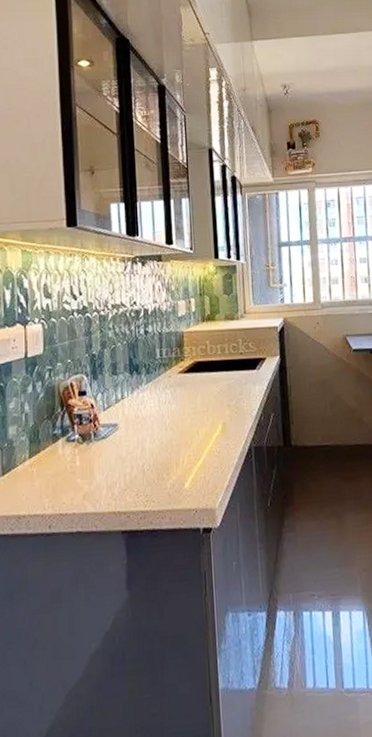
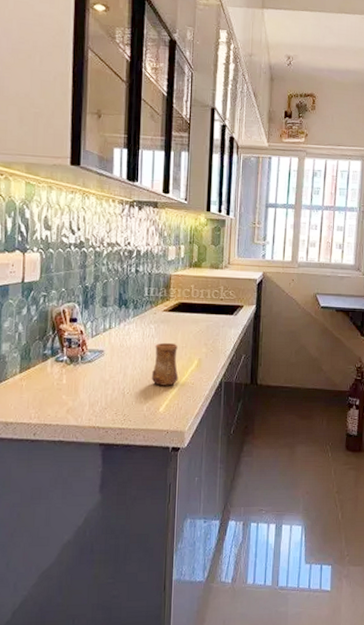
cup: none [172,407,203,458] -> present [151,342,179,386]

